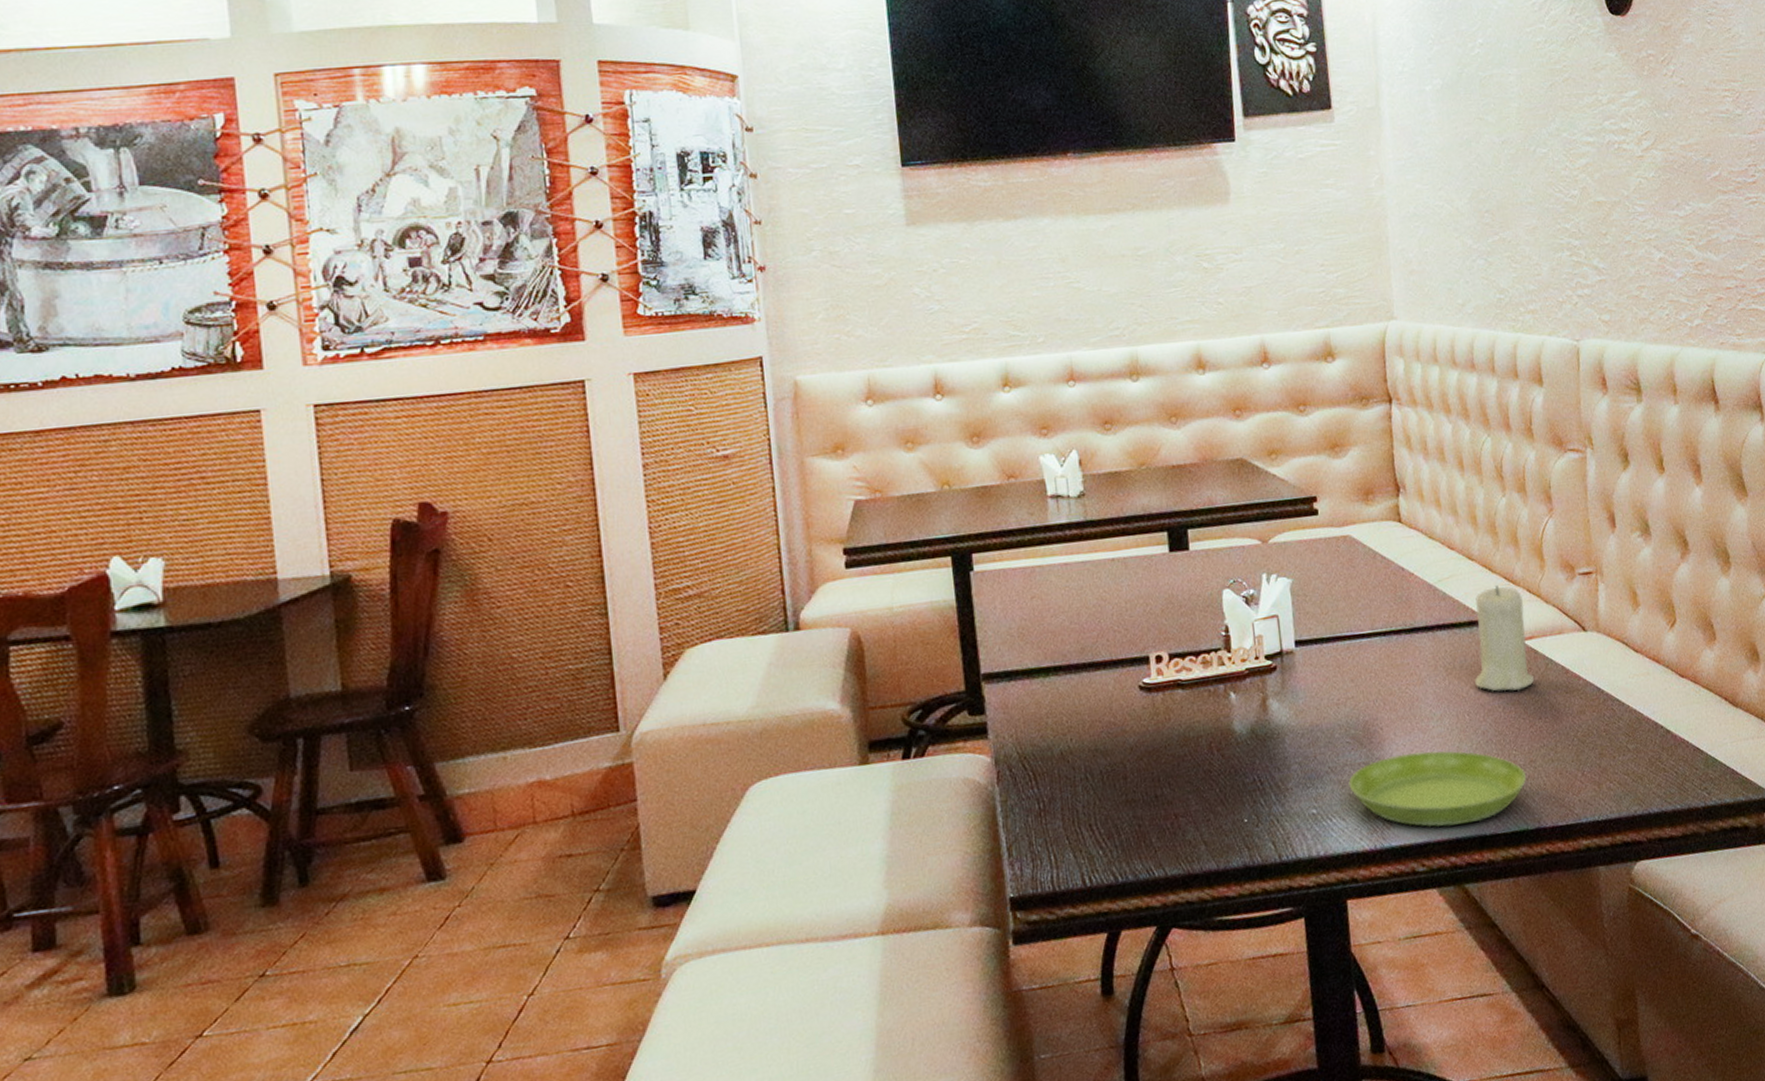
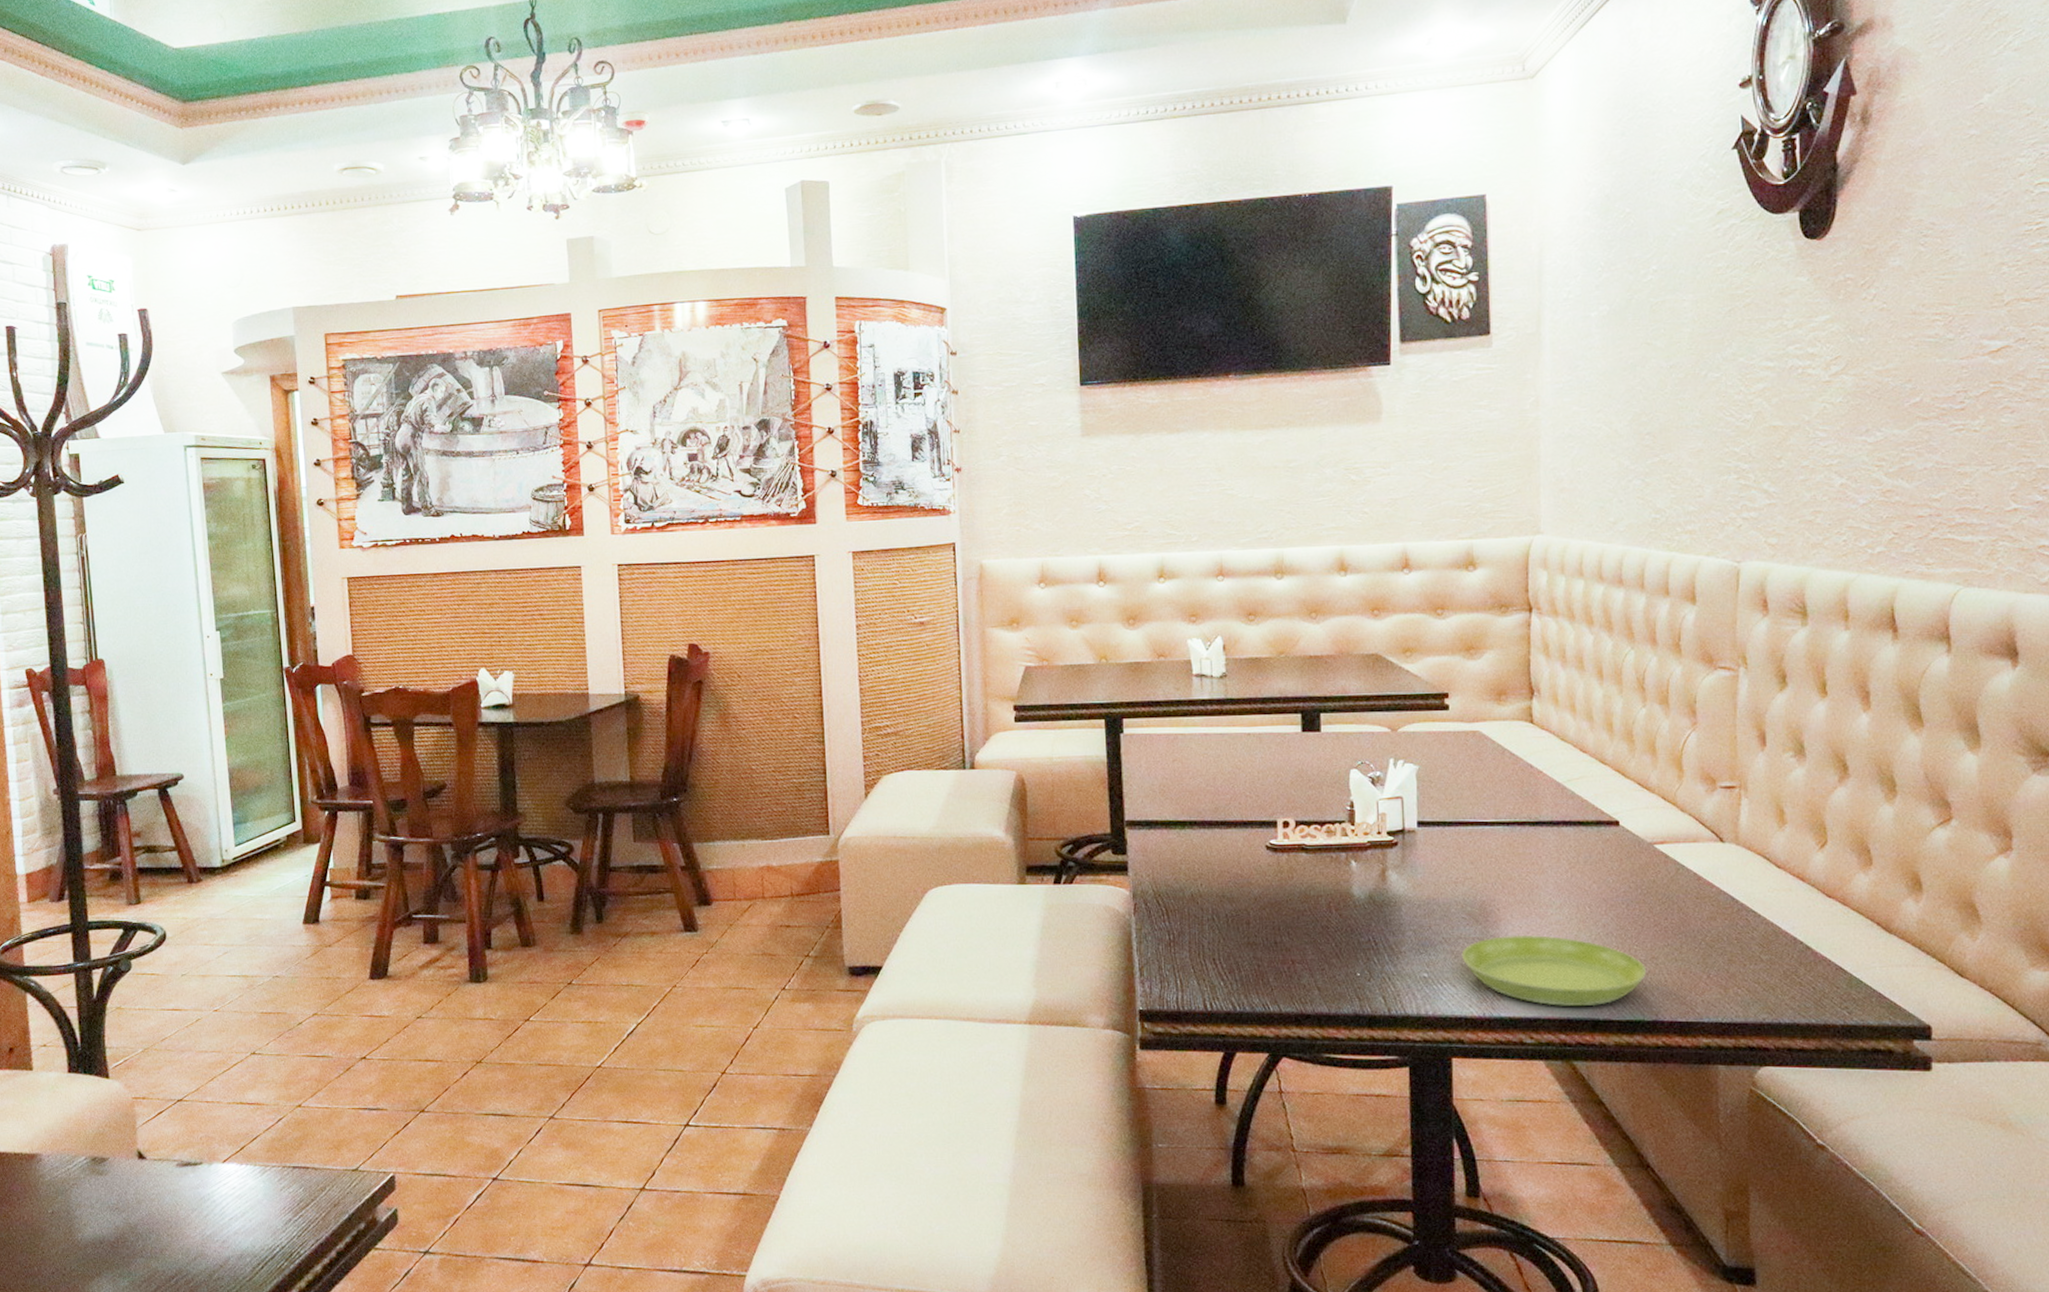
candle: present [1475,585,1535,692] -> none [1599,790,1663,891]

